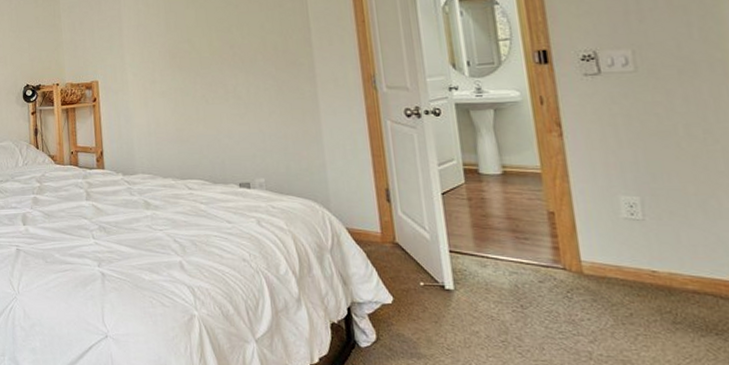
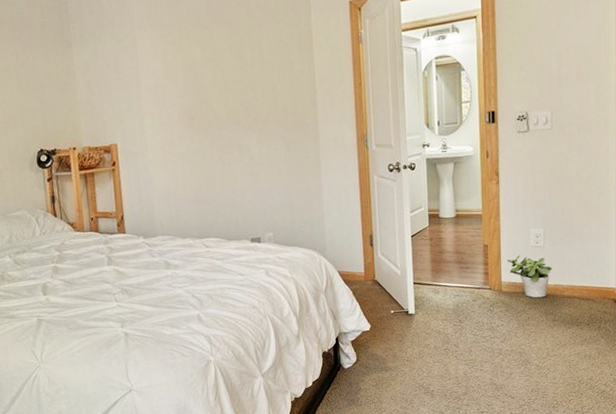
potted plant: none [586,228,662,289] -> present [507,255,552,298]

